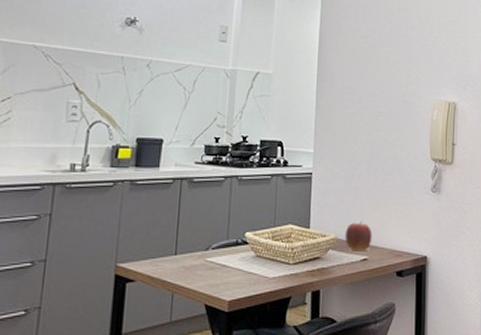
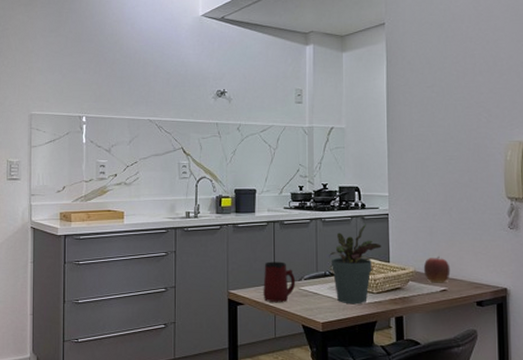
mug: none [160,227,202,277] -> present [263,261,296,302]
potted plant: none [243,184,302,278] -> present [329,224,382,305]

